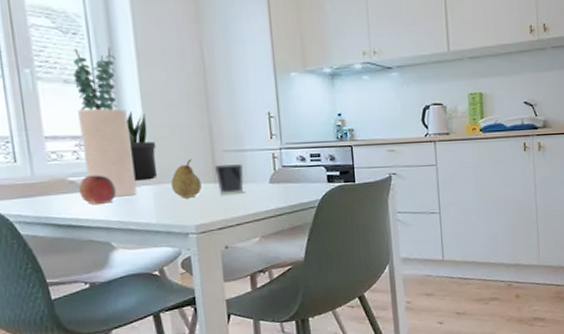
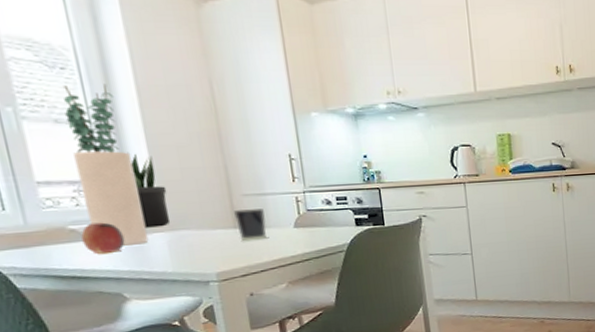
fruit: present [170,159,202,198] -> none [185,204,221,245]

